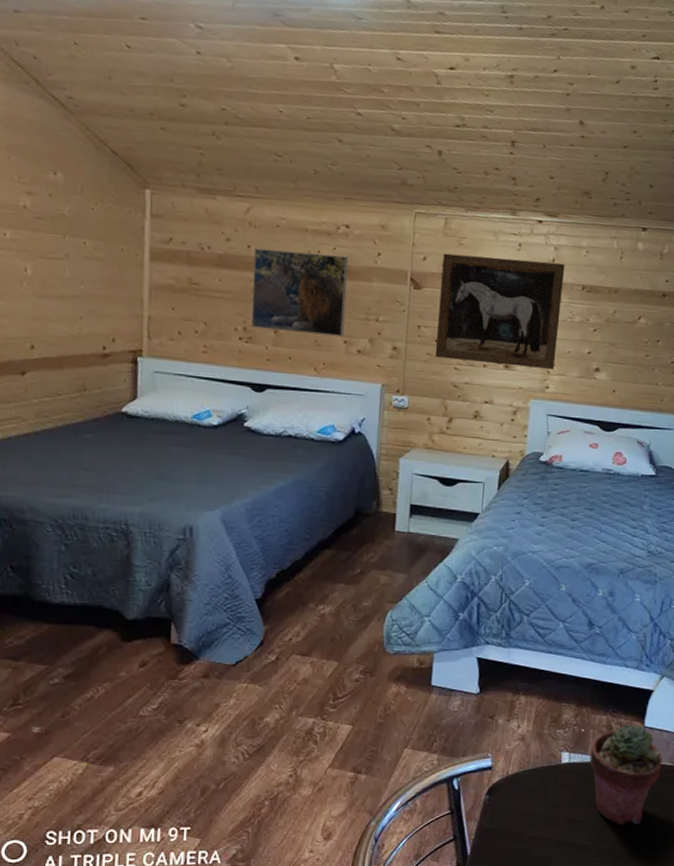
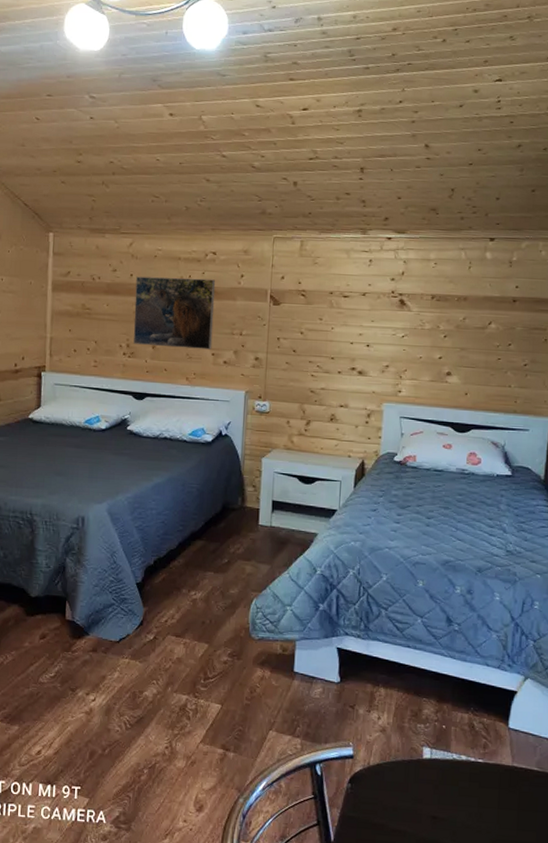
wall art: present [435,253,565,370] -> none [293,272,415,375]
potted succulent: present [589,724,662,826] -> none [451,724,529,829]

